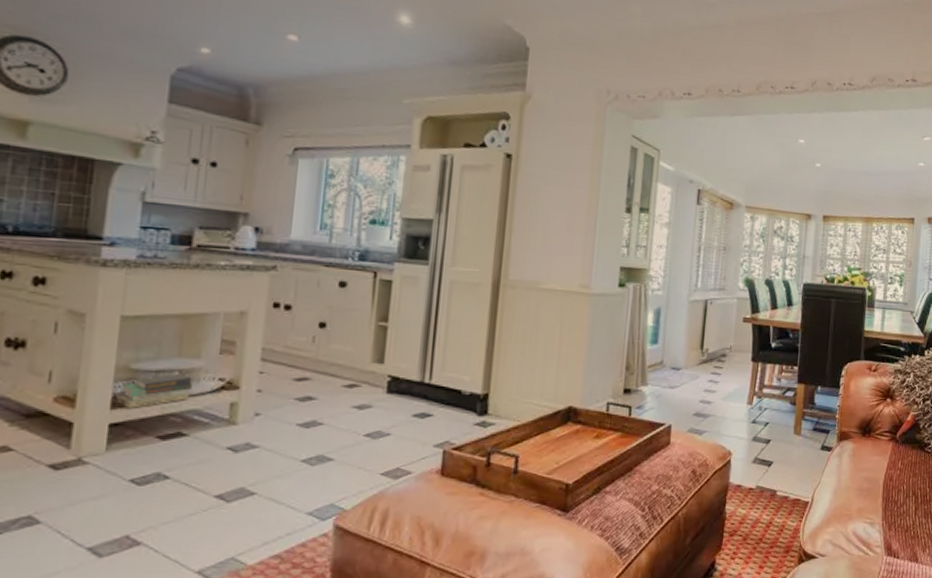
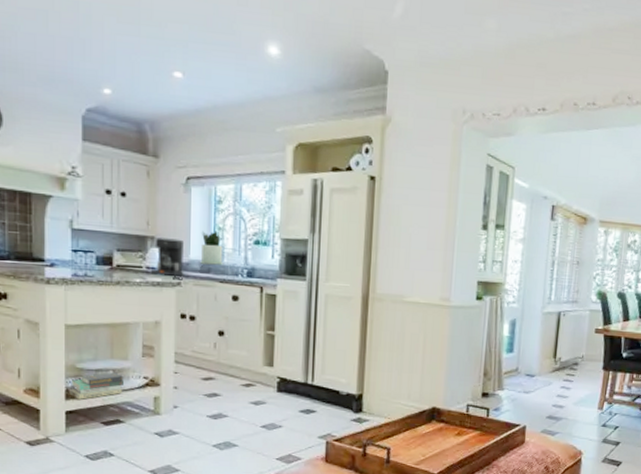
coffee maker: none [239,214,284,259] -> present [150,237,183,276]
planter: none [301,208,332,248] -> present [199,231,224,266]

